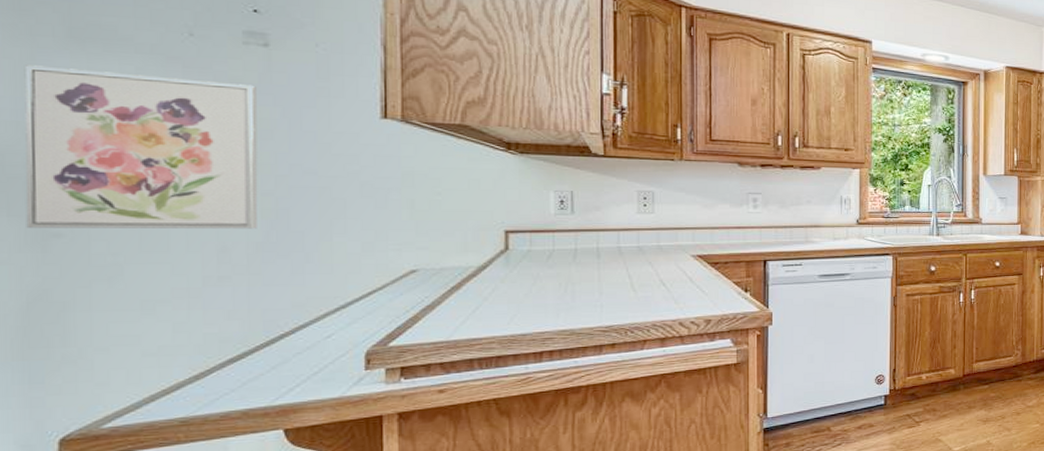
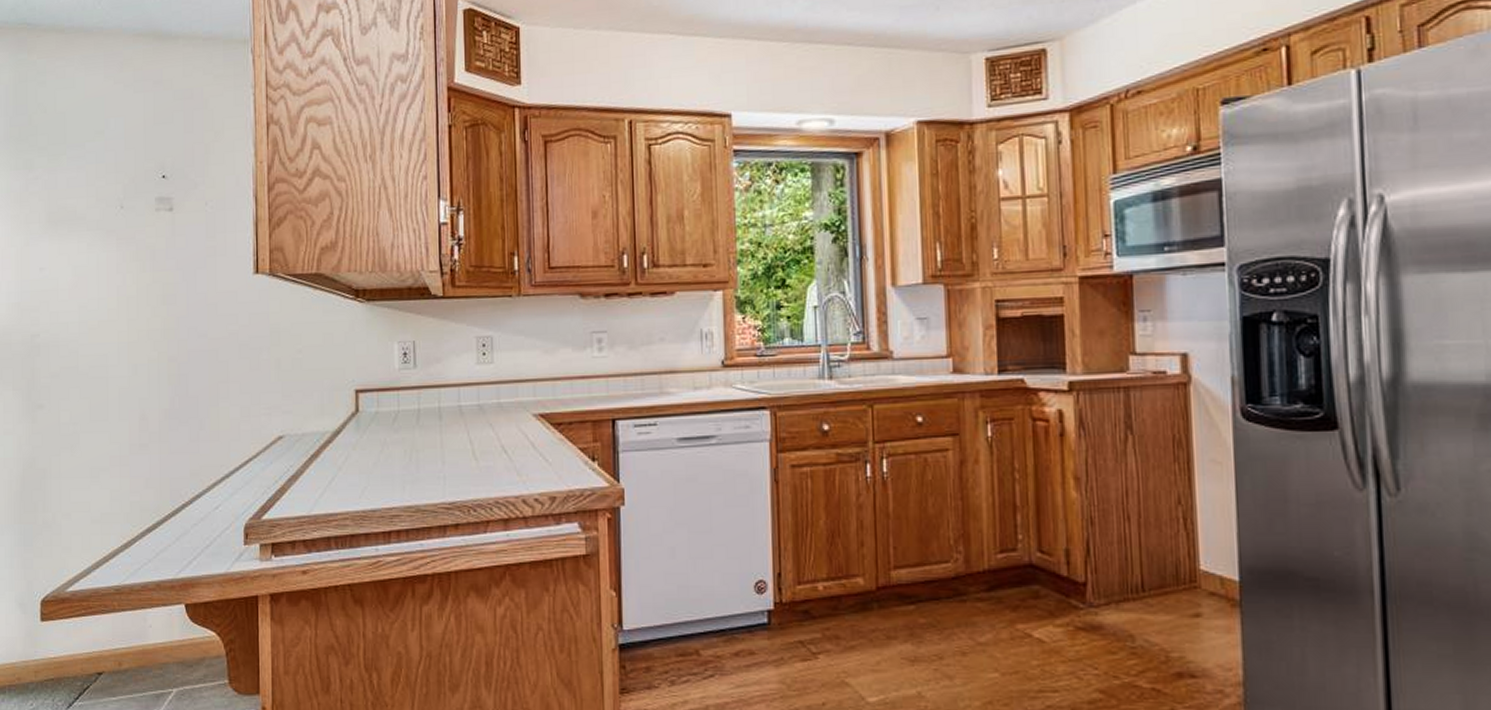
wall art: present [24,65,258,229] -> none [23,250,166,400]

